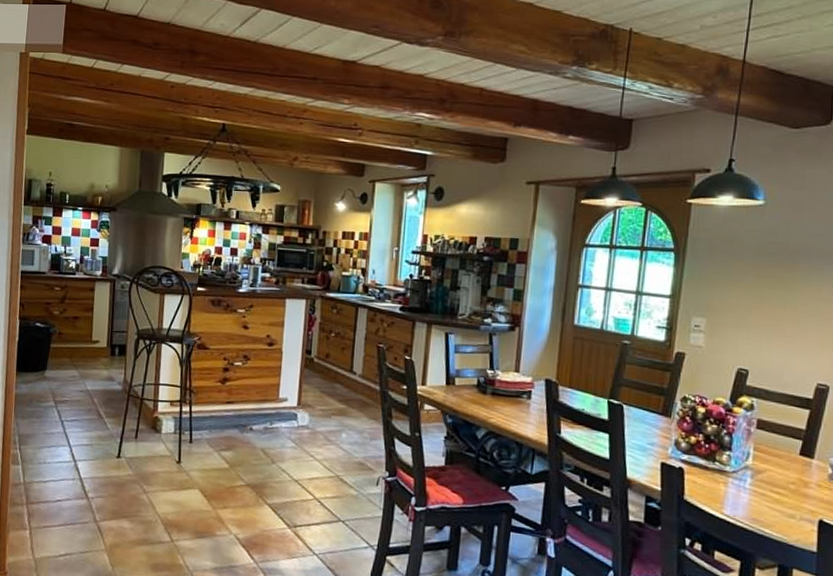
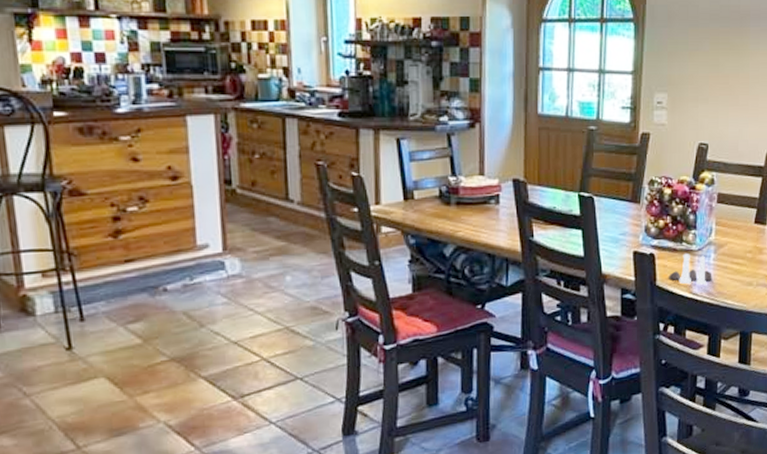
salt and pepper shaker set: none [698,472,748,508] -> present [669,253,712,285]

